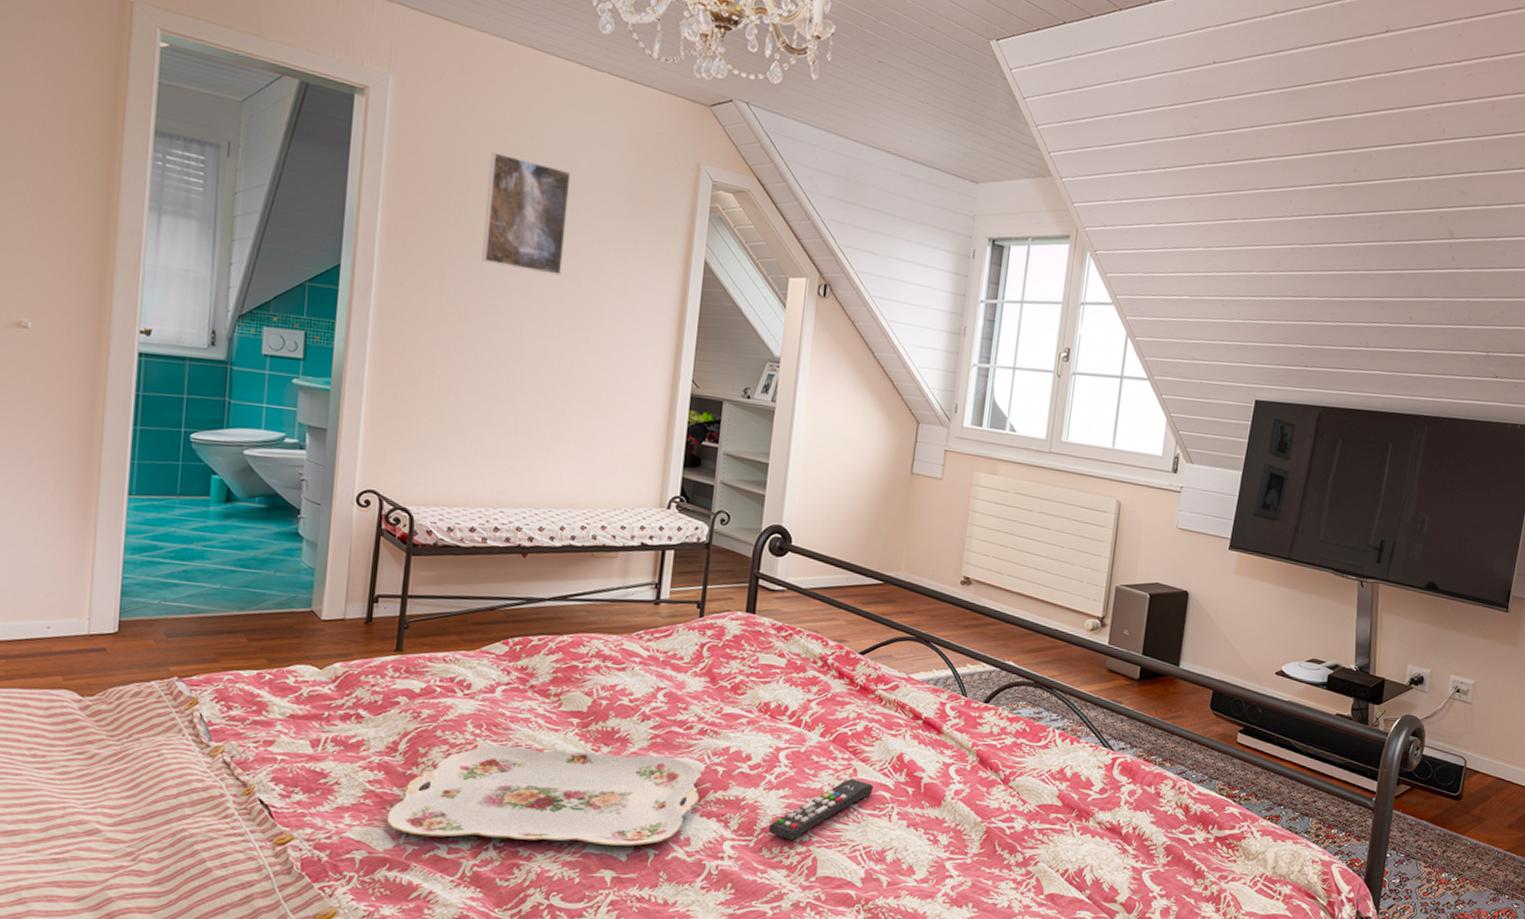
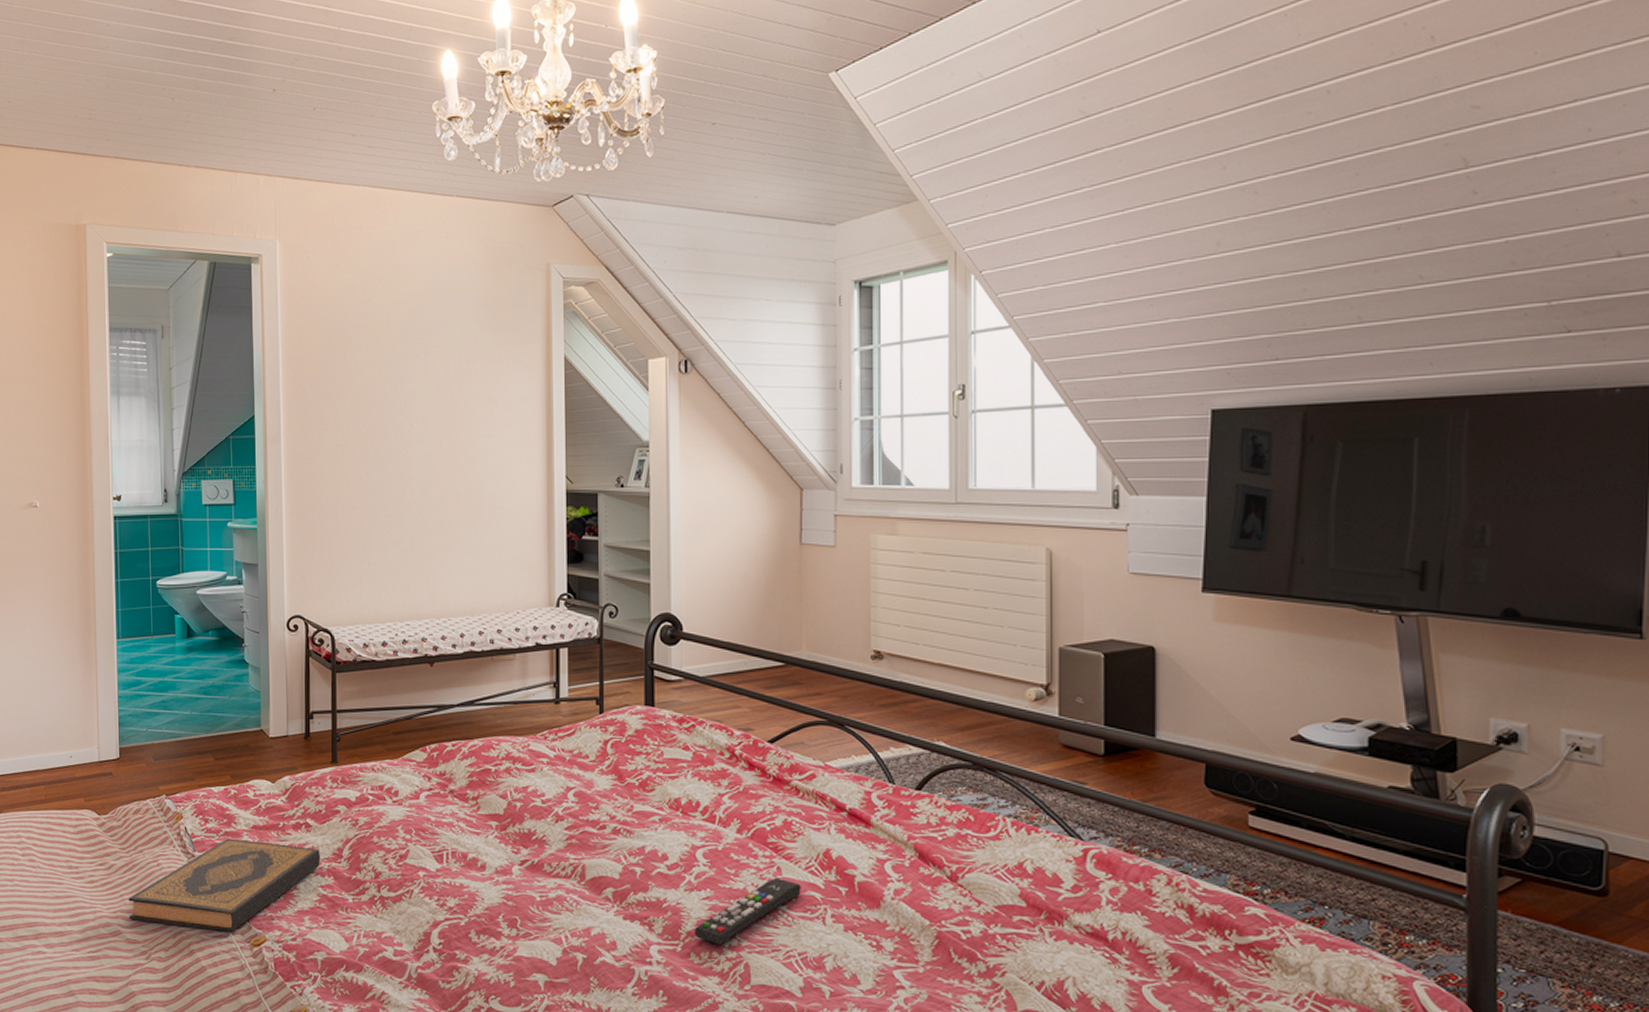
hardback book: none [113,727,372,830] -> present [129,838,321,932]
serving tray: present [387,745,700,846] -> none [340,850,621,950]
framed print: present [482,152,571,276] -> none [365,291,436,395]

